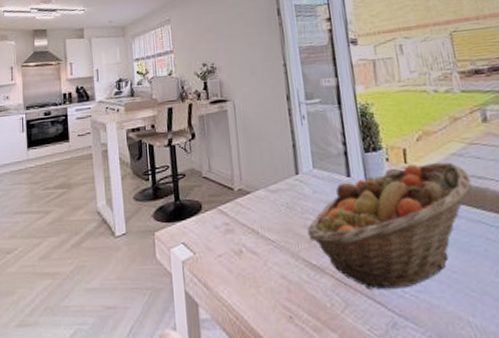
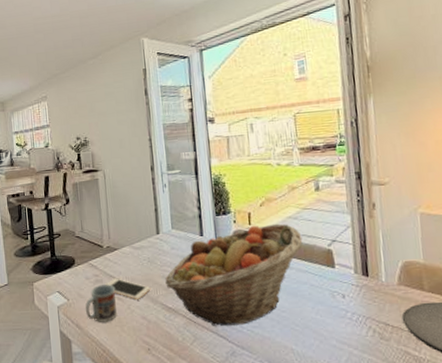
cup: none [214,234,251,282] -> present [85,284,117,322]
cell phone: none [237,227,291,255] -> present [105,278,151,301]

